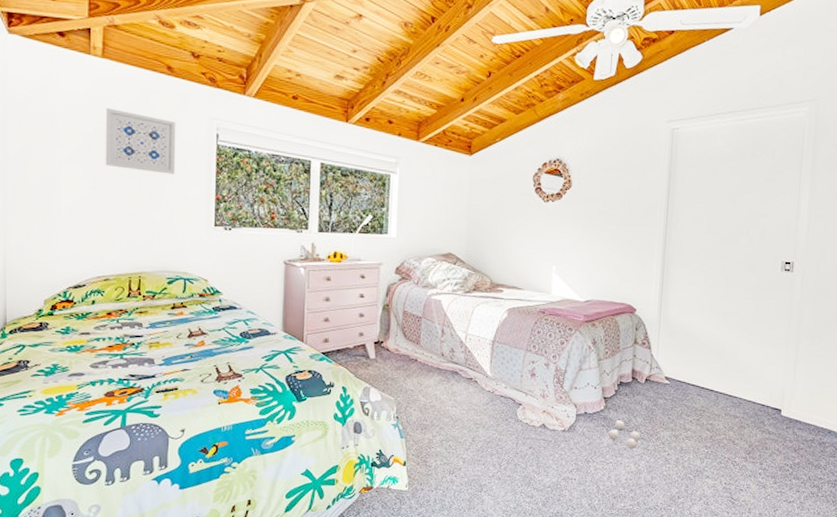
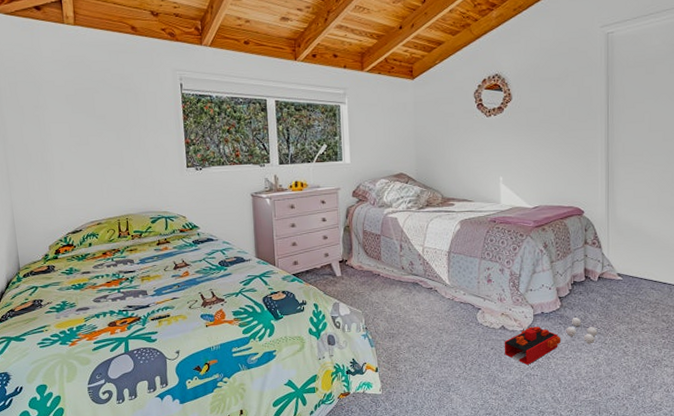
wall art: present [105,107,176,174] -> none [82,70,148,125]
toy train: none [542,427,602,467] -> present [504,326,560,365]

